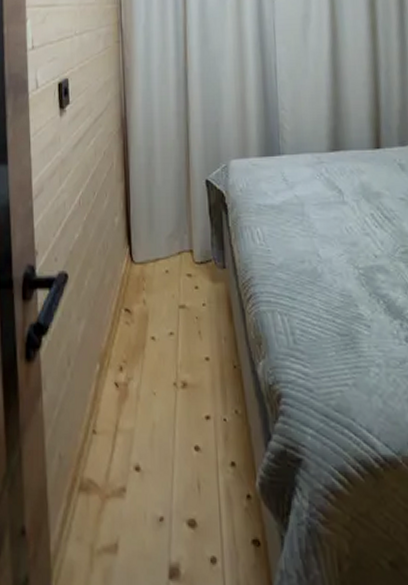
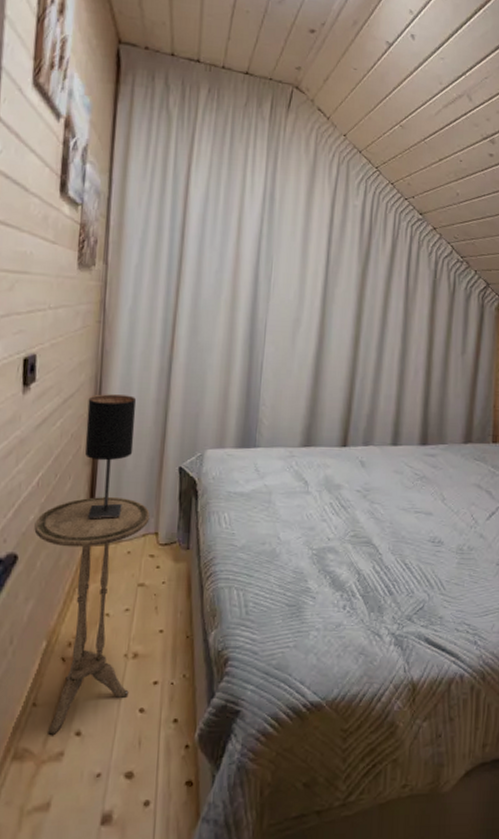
side table: none [80,214,183,467] -> present [34,497,150,735]
table lamp: none [115,110,161,237] -> present [85,394,137,519]

